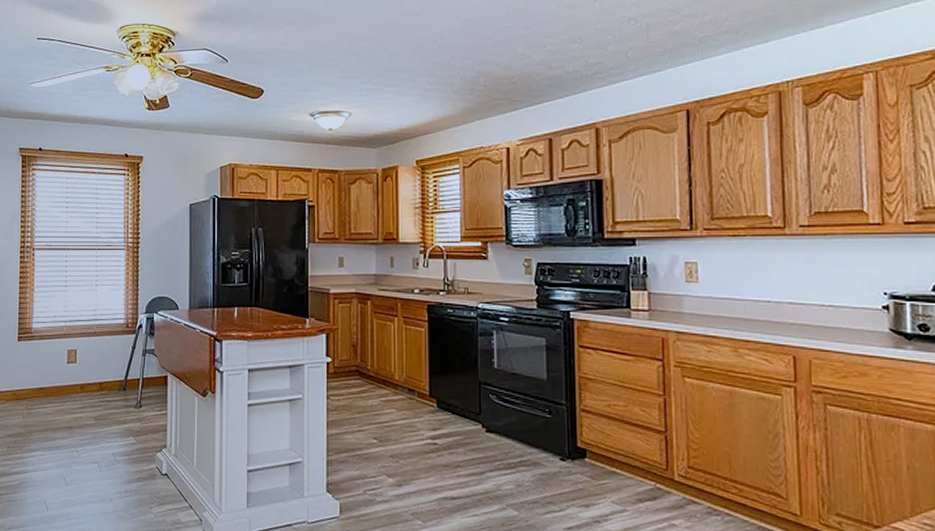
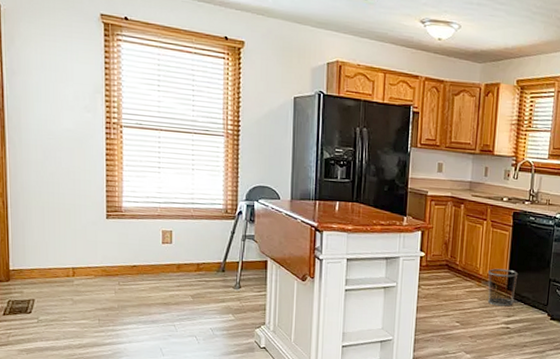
waste bin: none [404,371,441,418] -> present [487,268,519,307]

